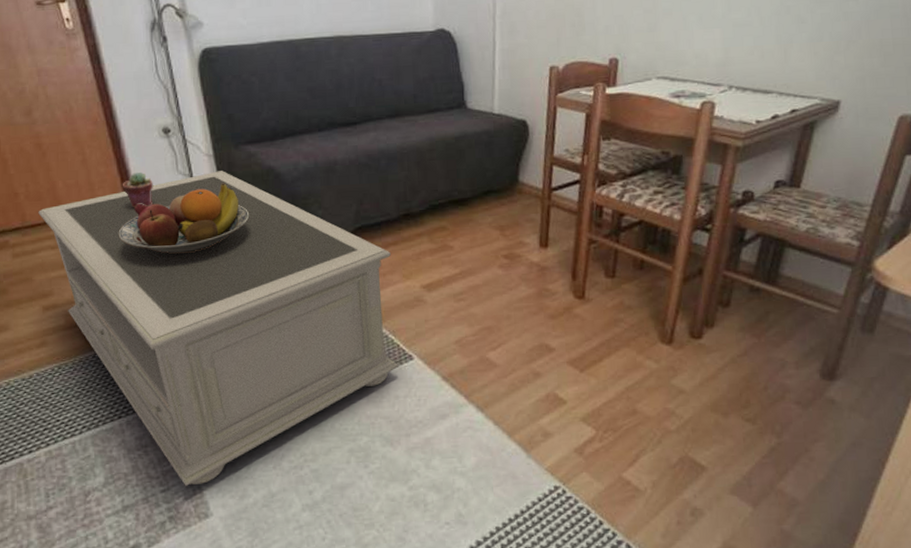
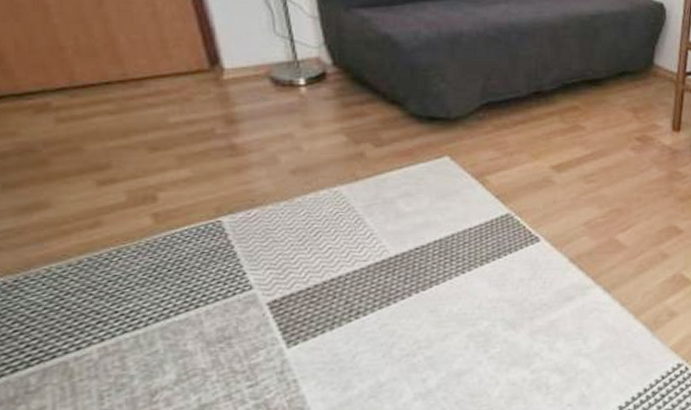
coffee table: present [38,171,398,486] -> none [92,35,524,380]
fruit bowl: present [118,183,250,254] -> none [198,48,361,125]
potted succulent: present [122,173,153,208] -> none [204,32,244,72]

